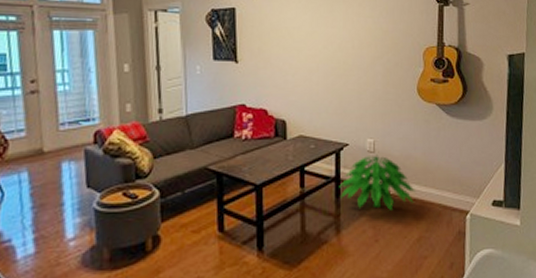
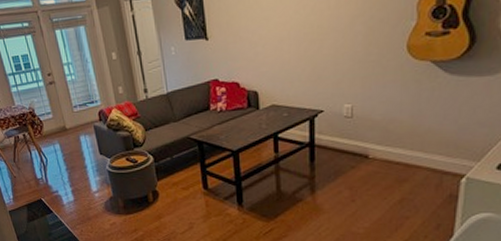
indoor plant: present [339,155,415,210] -> none [313,120,399,173]

